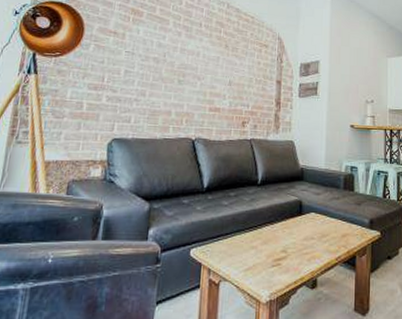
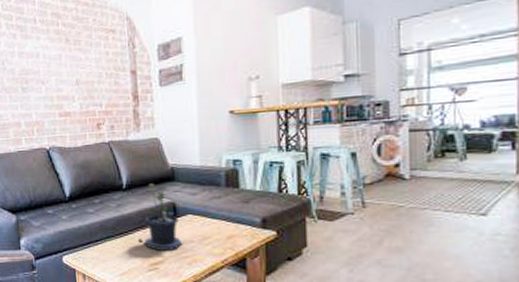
potted plant: none [266,181,305,247] -> present [139,183,183,252]

